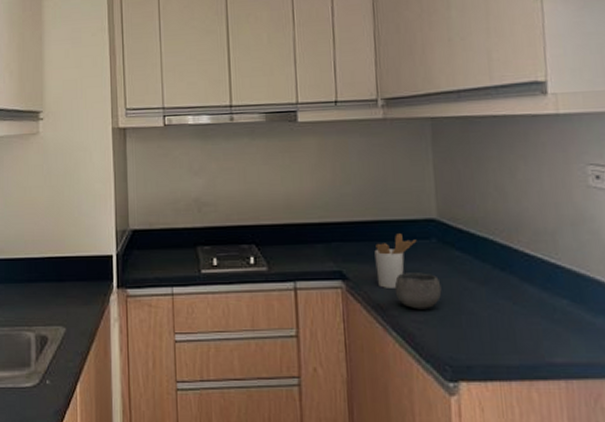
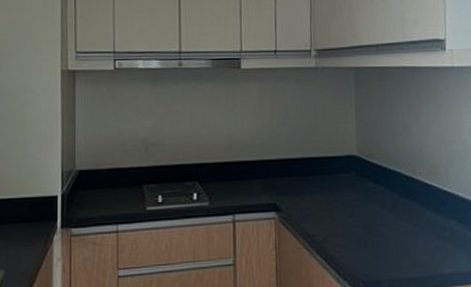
utensil holder: present [374,234,417,288] -> none [304,169,340,217]
bowl: present [394,273,442,309] -> none [320,202,359,235]

